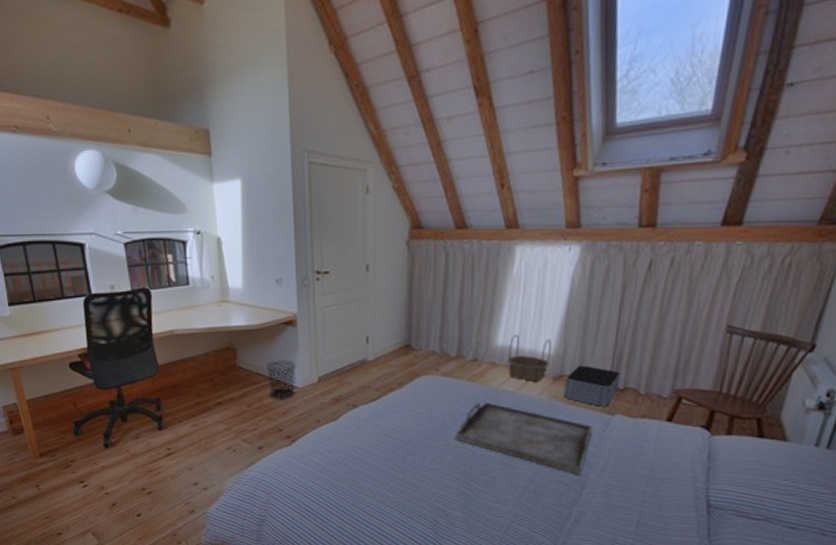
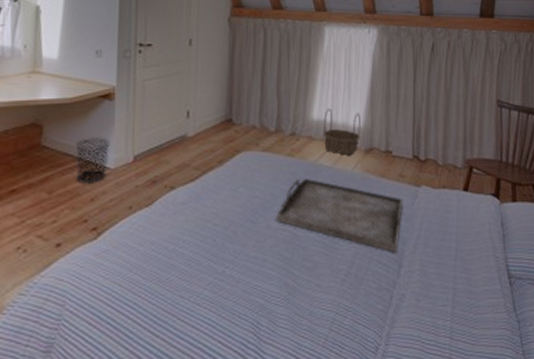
storage bin: present [564,365,620,407] -> none [375,138,421,179]

